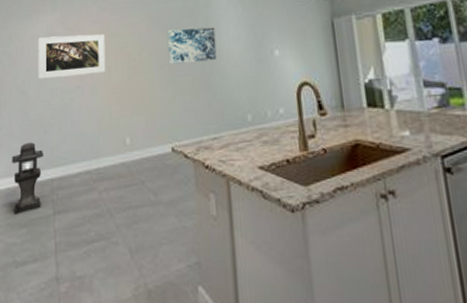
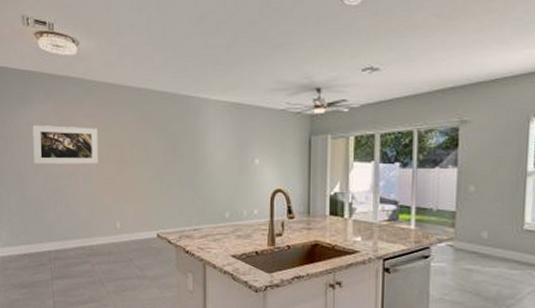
lantern: present [12,142,43,215] -> none [12,219,41,277]
wall art: present [167,27,217,65] -> none [157,131,202,163]

